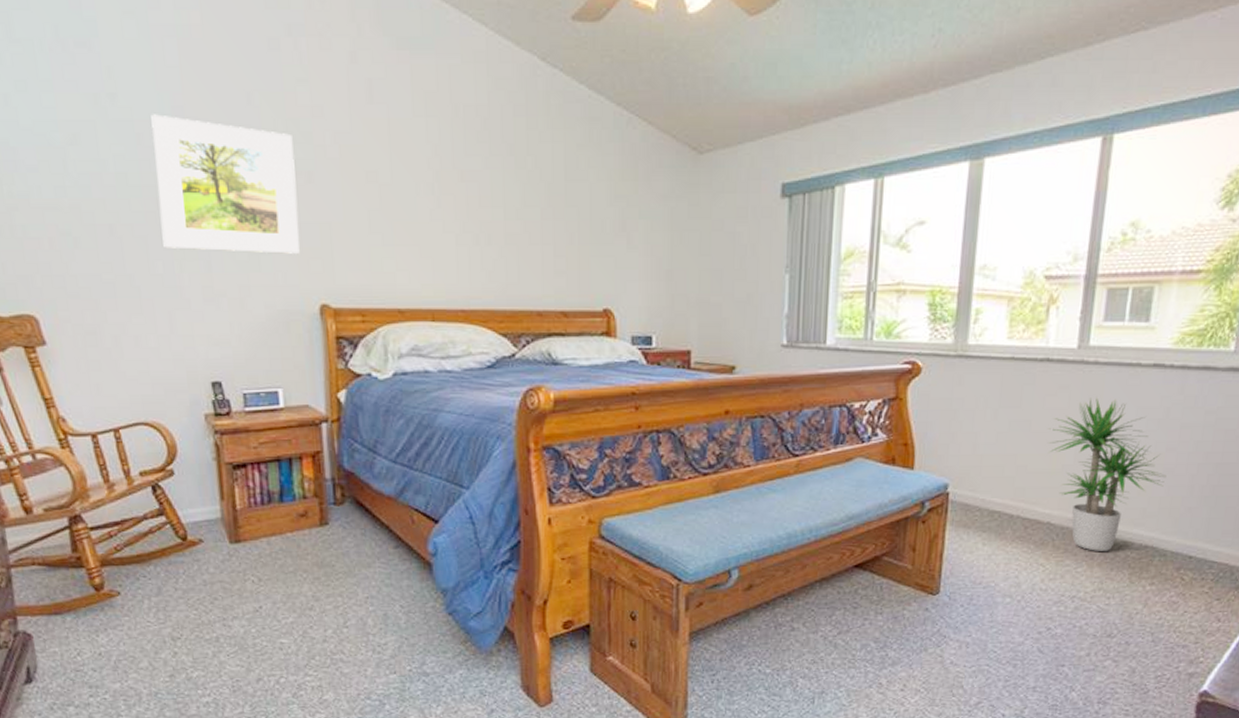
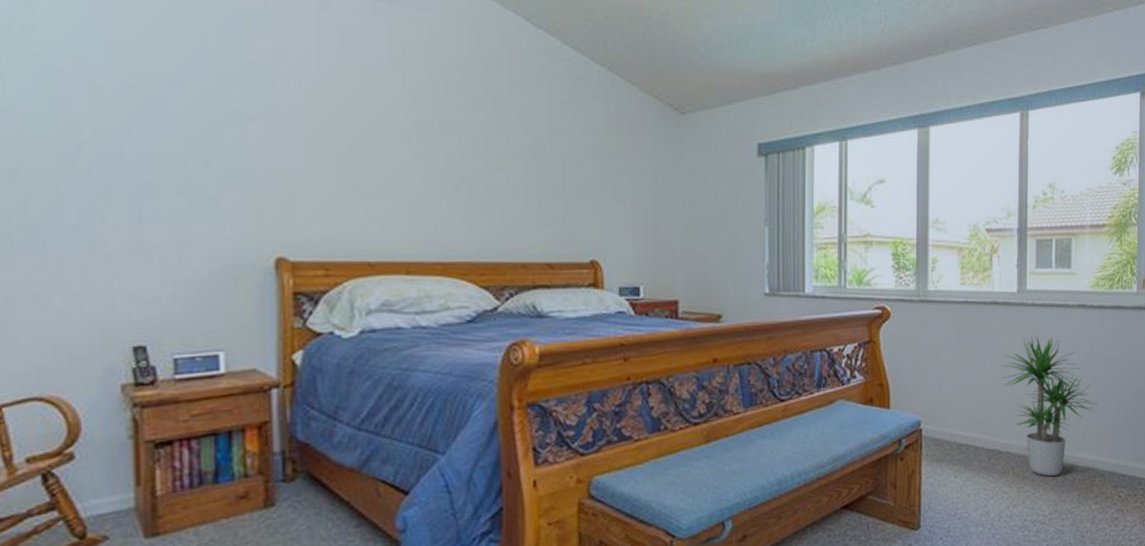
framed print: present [151,114,300,254] -> none [76,50,254,203]

